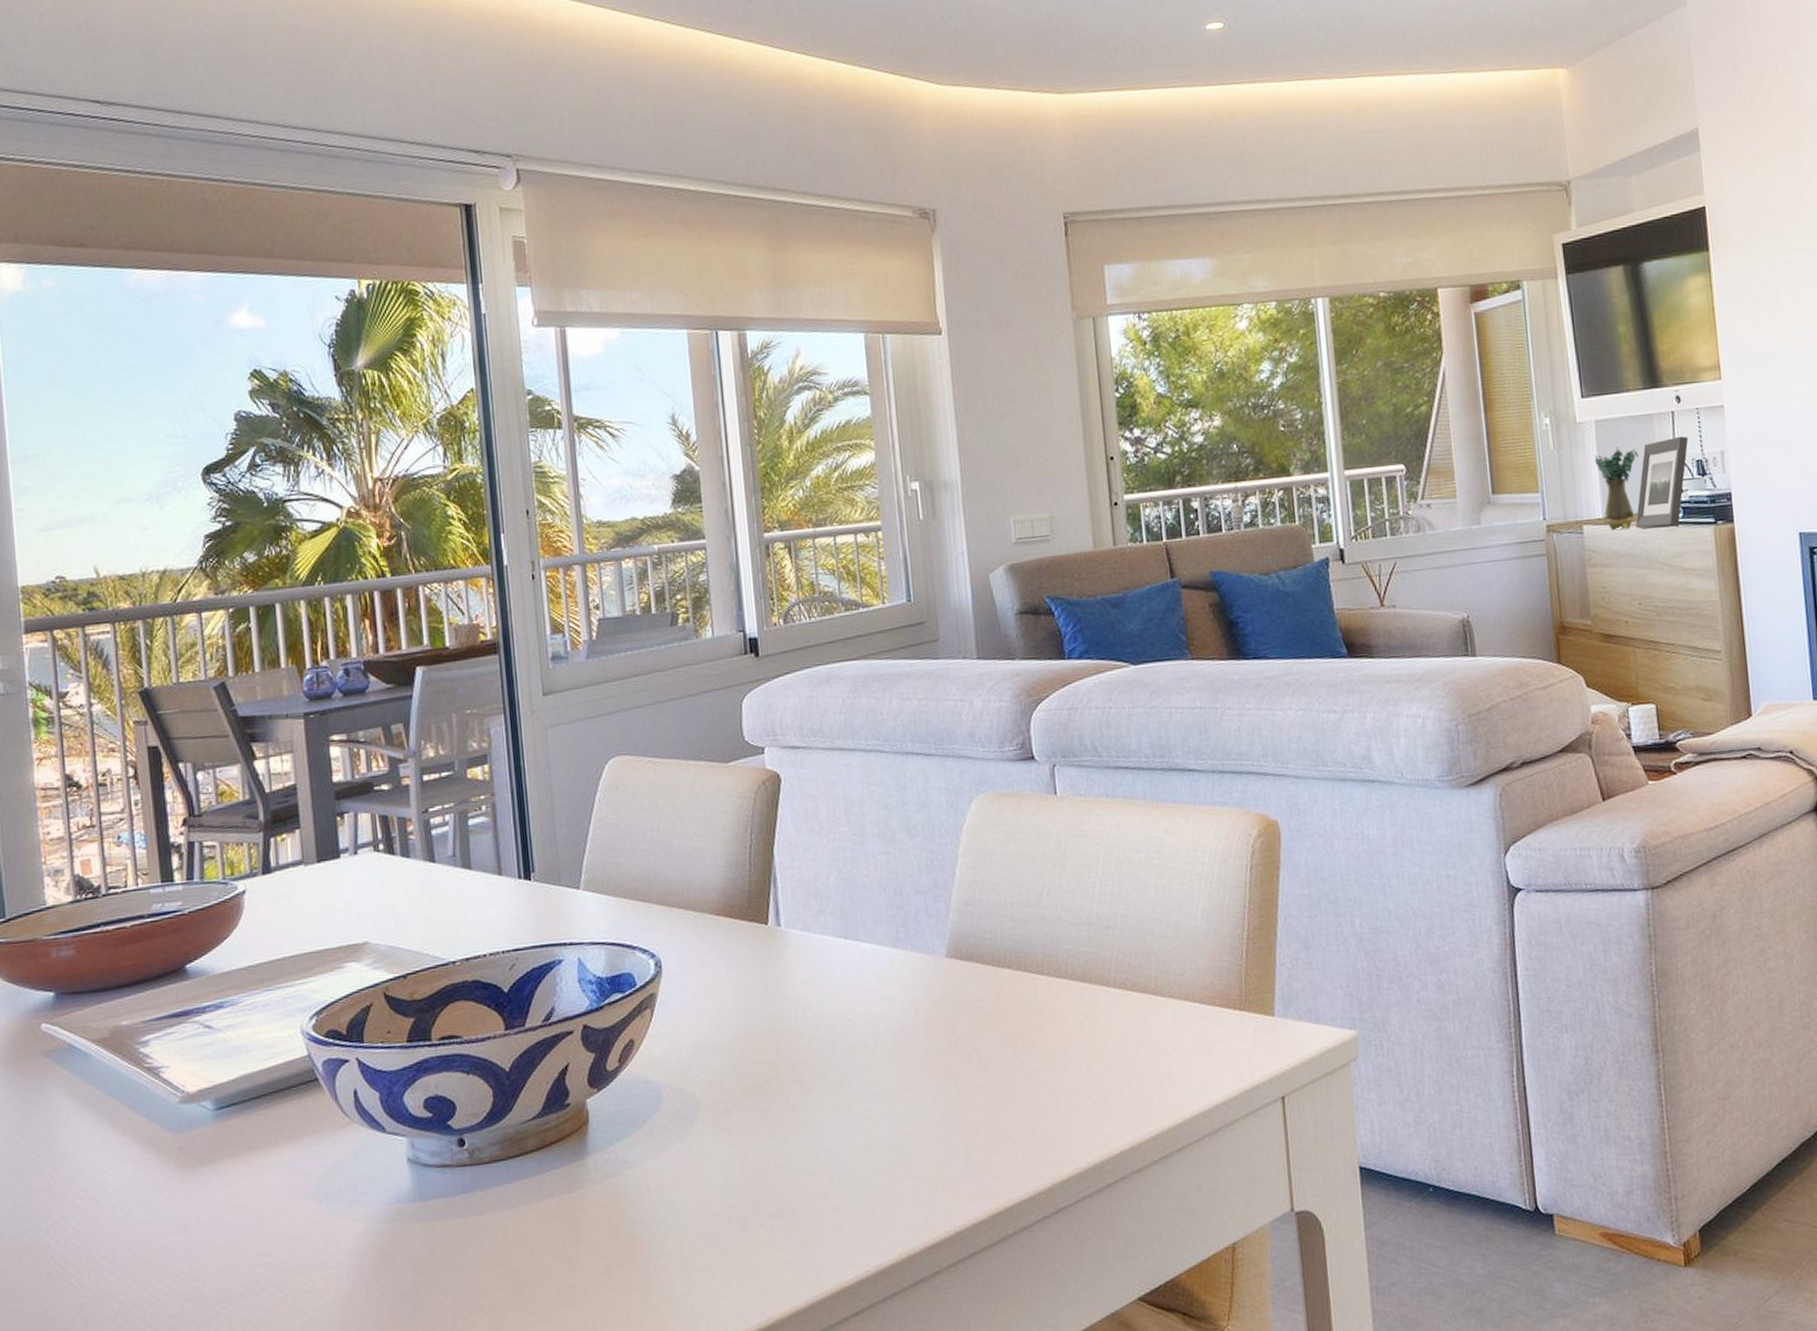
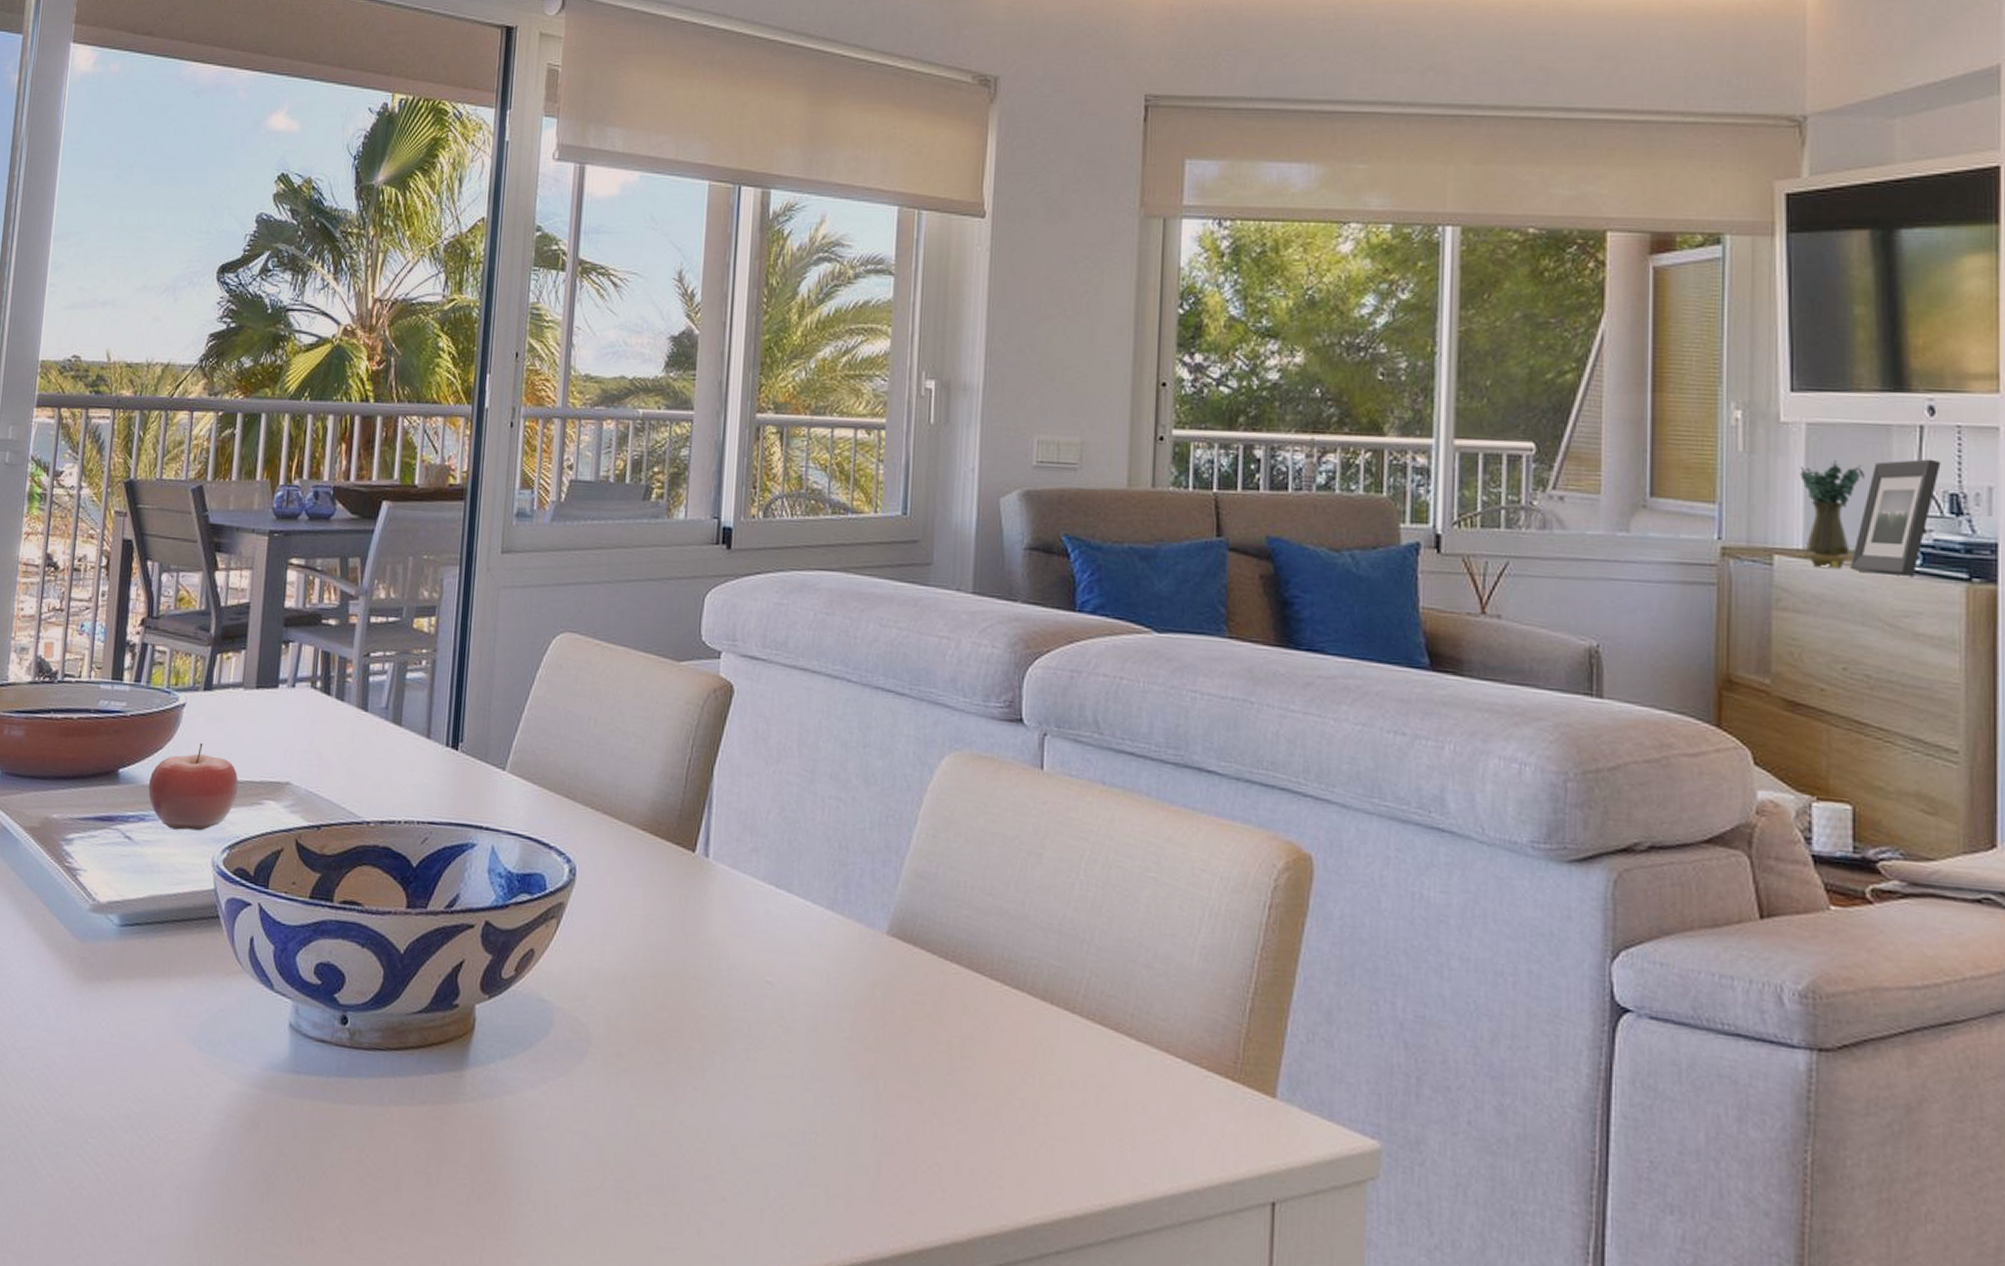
fruit: none [220,923,316,1010] -> present [148,742,239,831]

